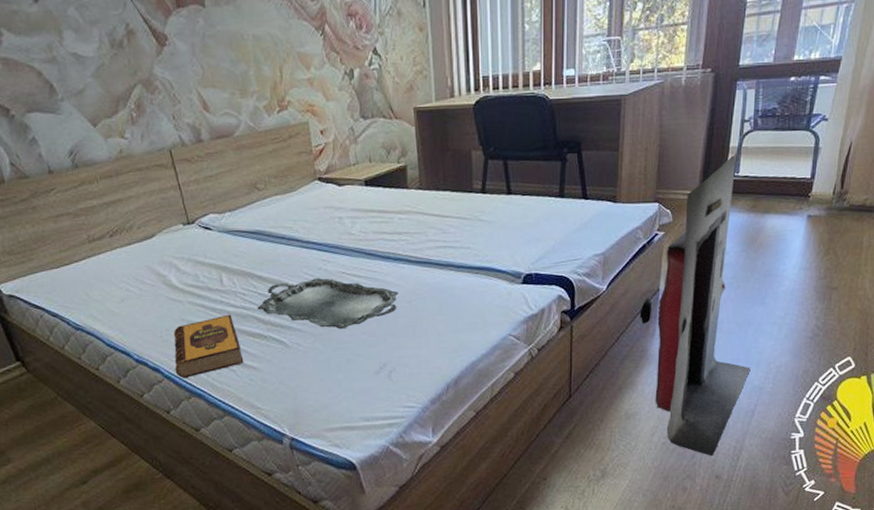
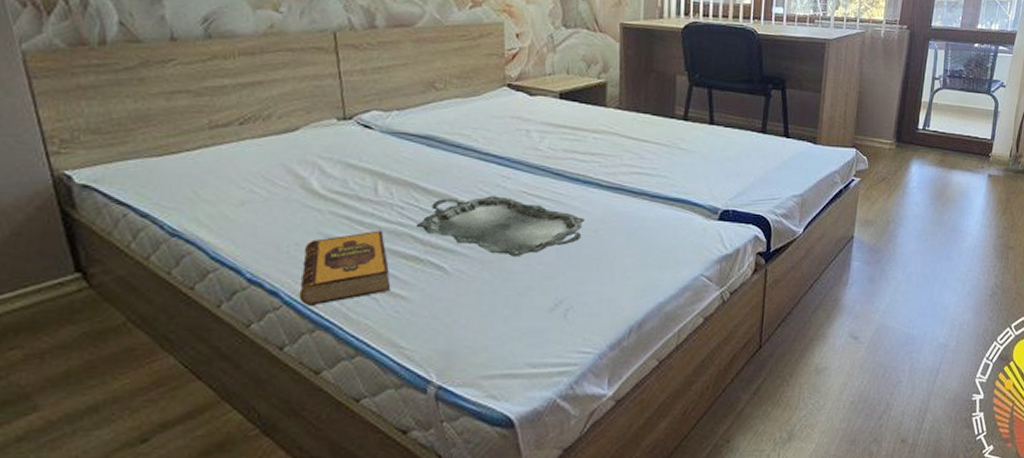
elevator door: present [639,153,751,456] -> none [834,108,936,418]

